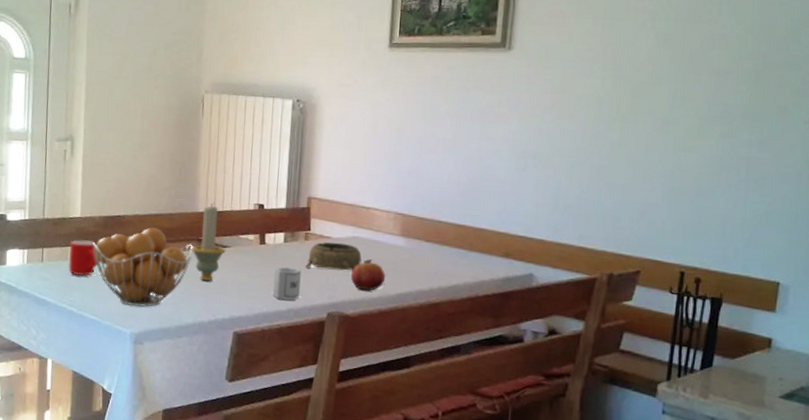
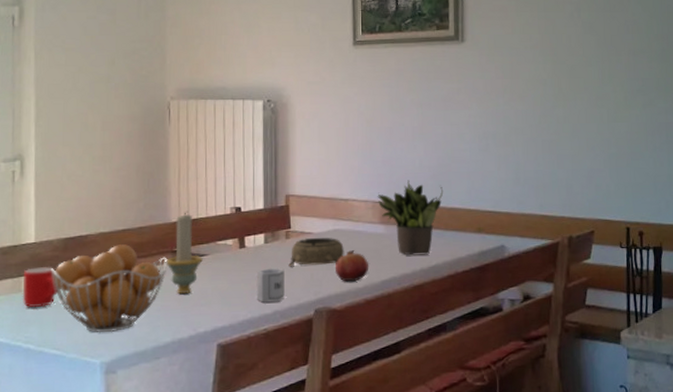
potted plant: none [400,194,472,274] -> present [377,180,444,256]

